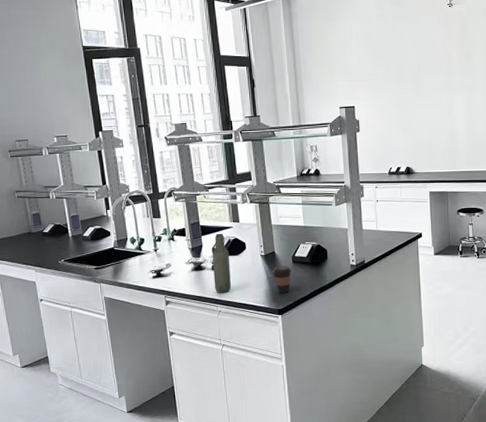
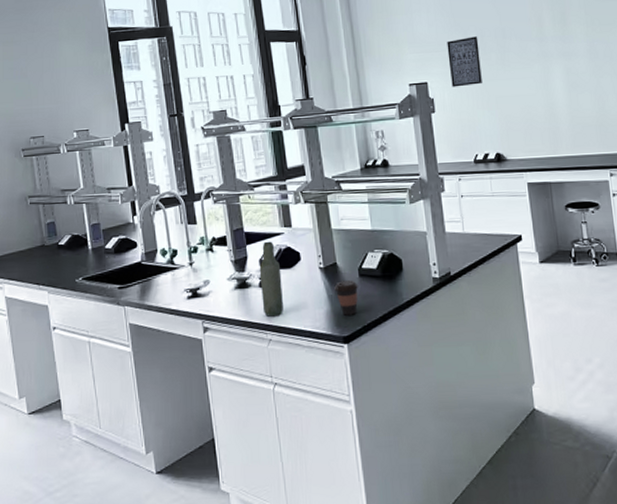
wall art: none [372,69,399,111] -> present [447,36,482,87]

